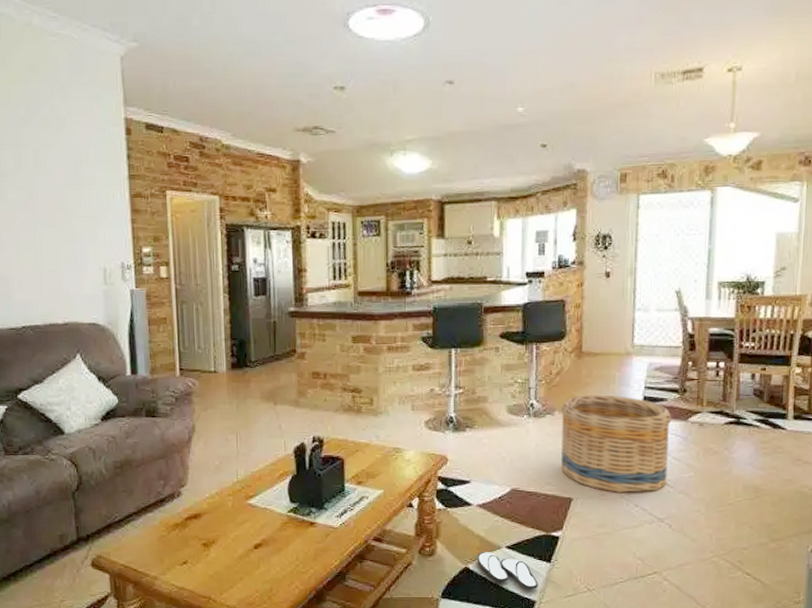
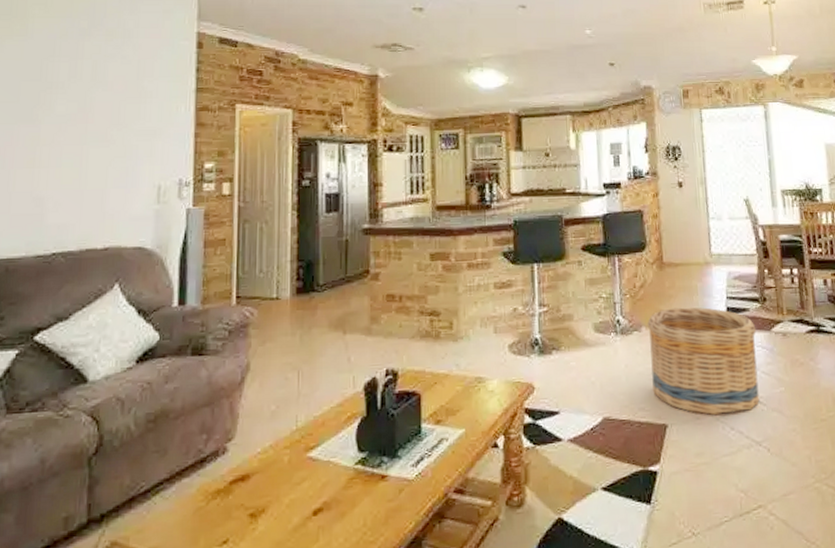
slippers: present [477,552,538,589] -> none [571,496,639,540]

